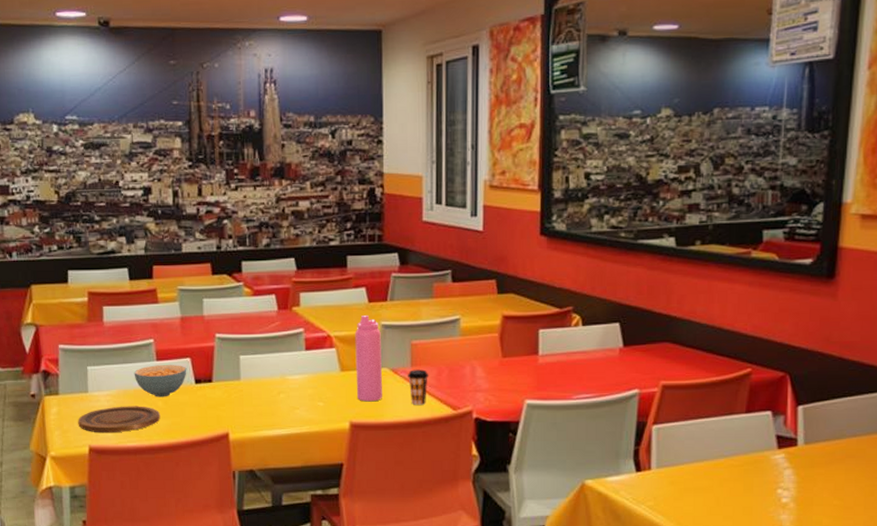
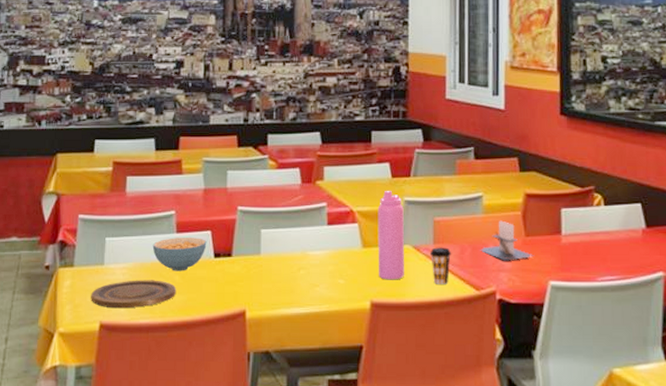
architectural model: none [457,342,510,382] -> present [480,220,534,261]

